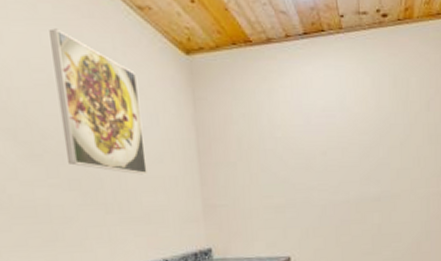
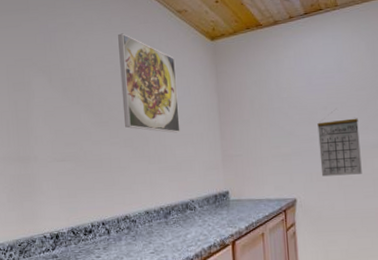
calendar: none [315,157,361,232] -> present [317,111,362,177]

